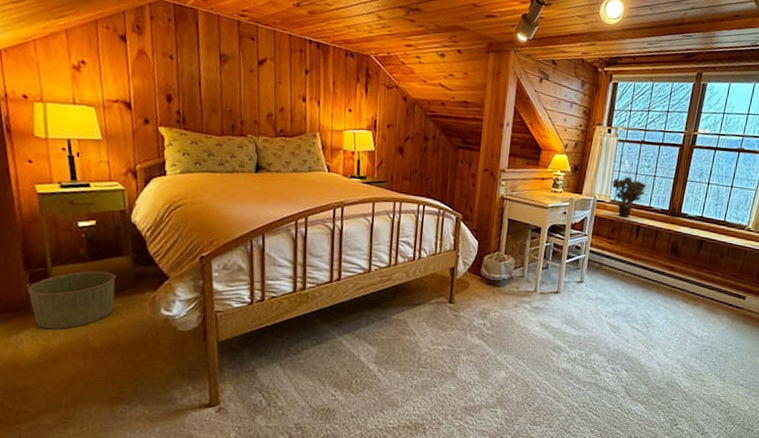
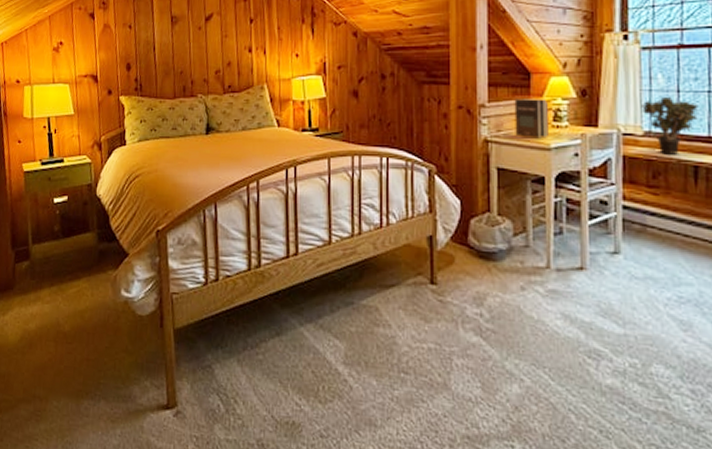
basket: present [26,271,117,330] -> none [12,248,84,312]
books: none [524,168,550,200] -> present [514,99,549,139]

